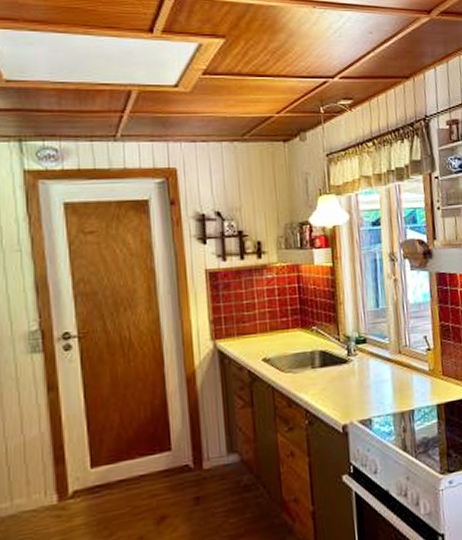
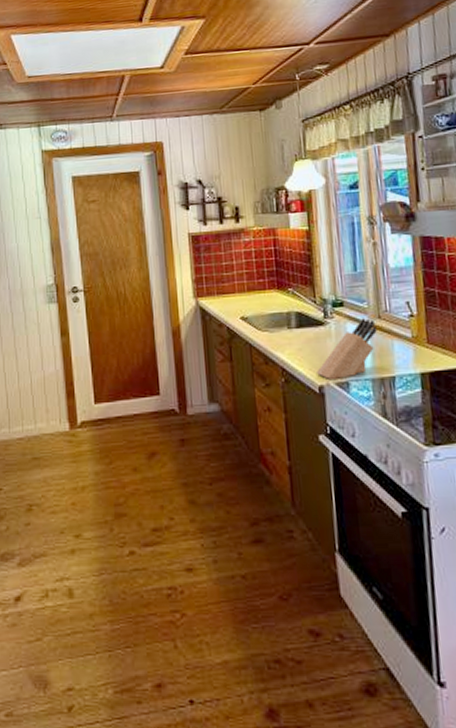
knife block: none [340,354,398,419] -> present [317,318,377,381]

